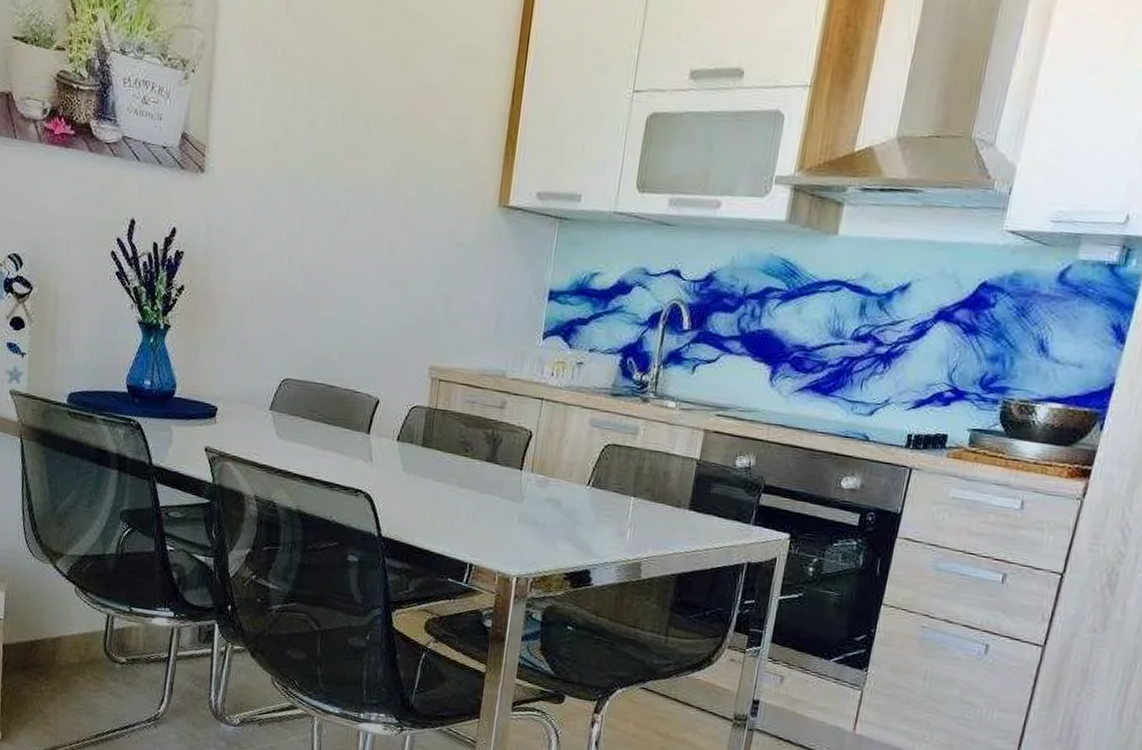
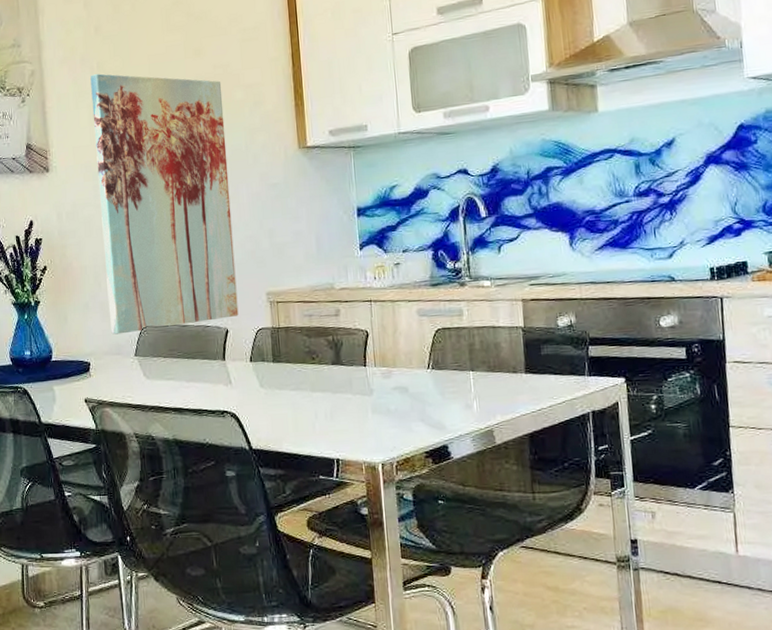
wall art: none [247,62,425,387] -> present [90,73,239,335]

